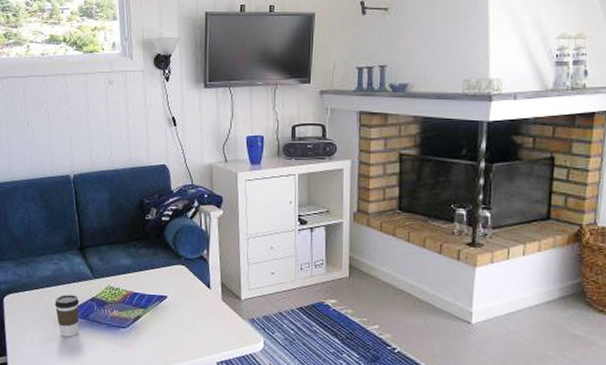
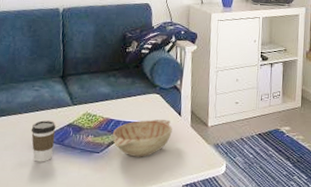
decorative bowl: none [138,292,202,333] -> present [112,119,173,158]

